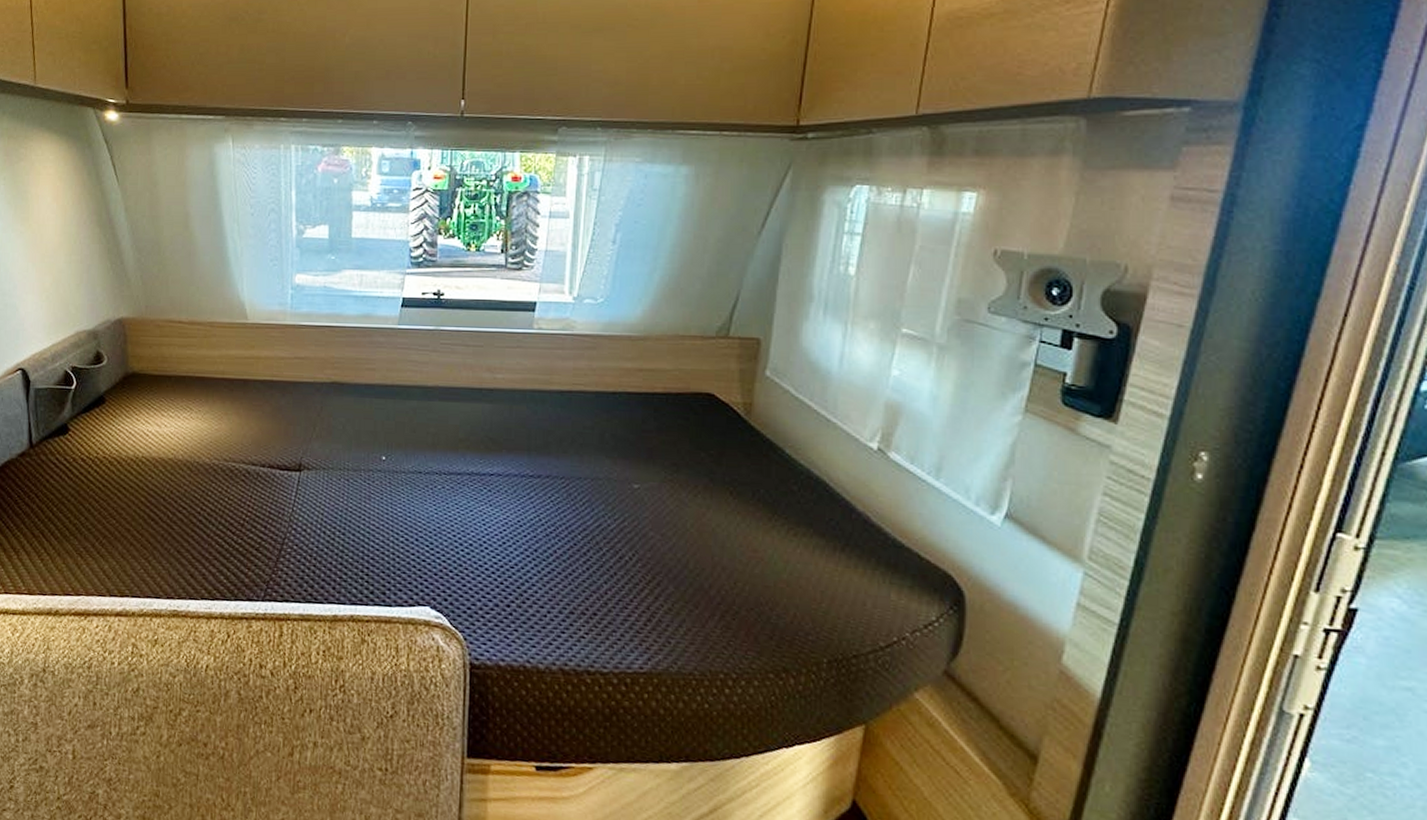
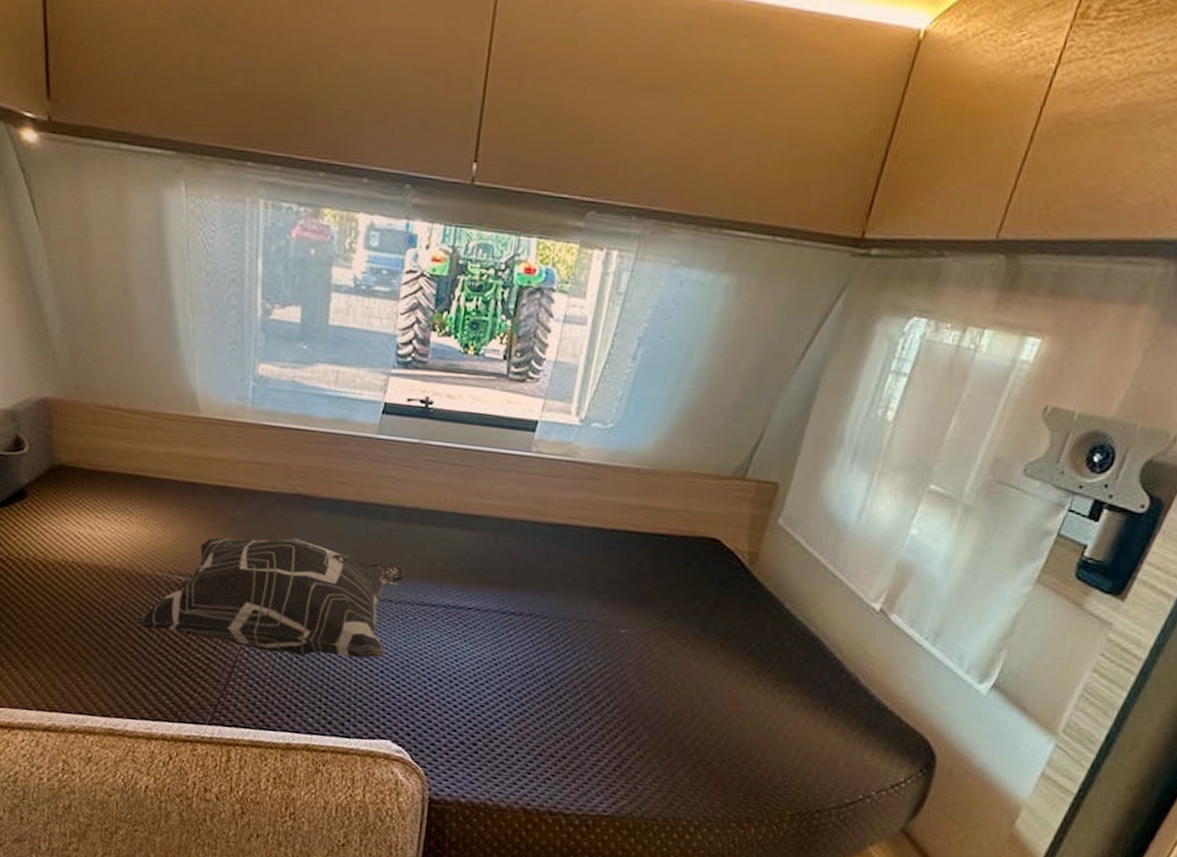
decorative pillow: none [195,421,432,530] -> present [134,537,406,659]

